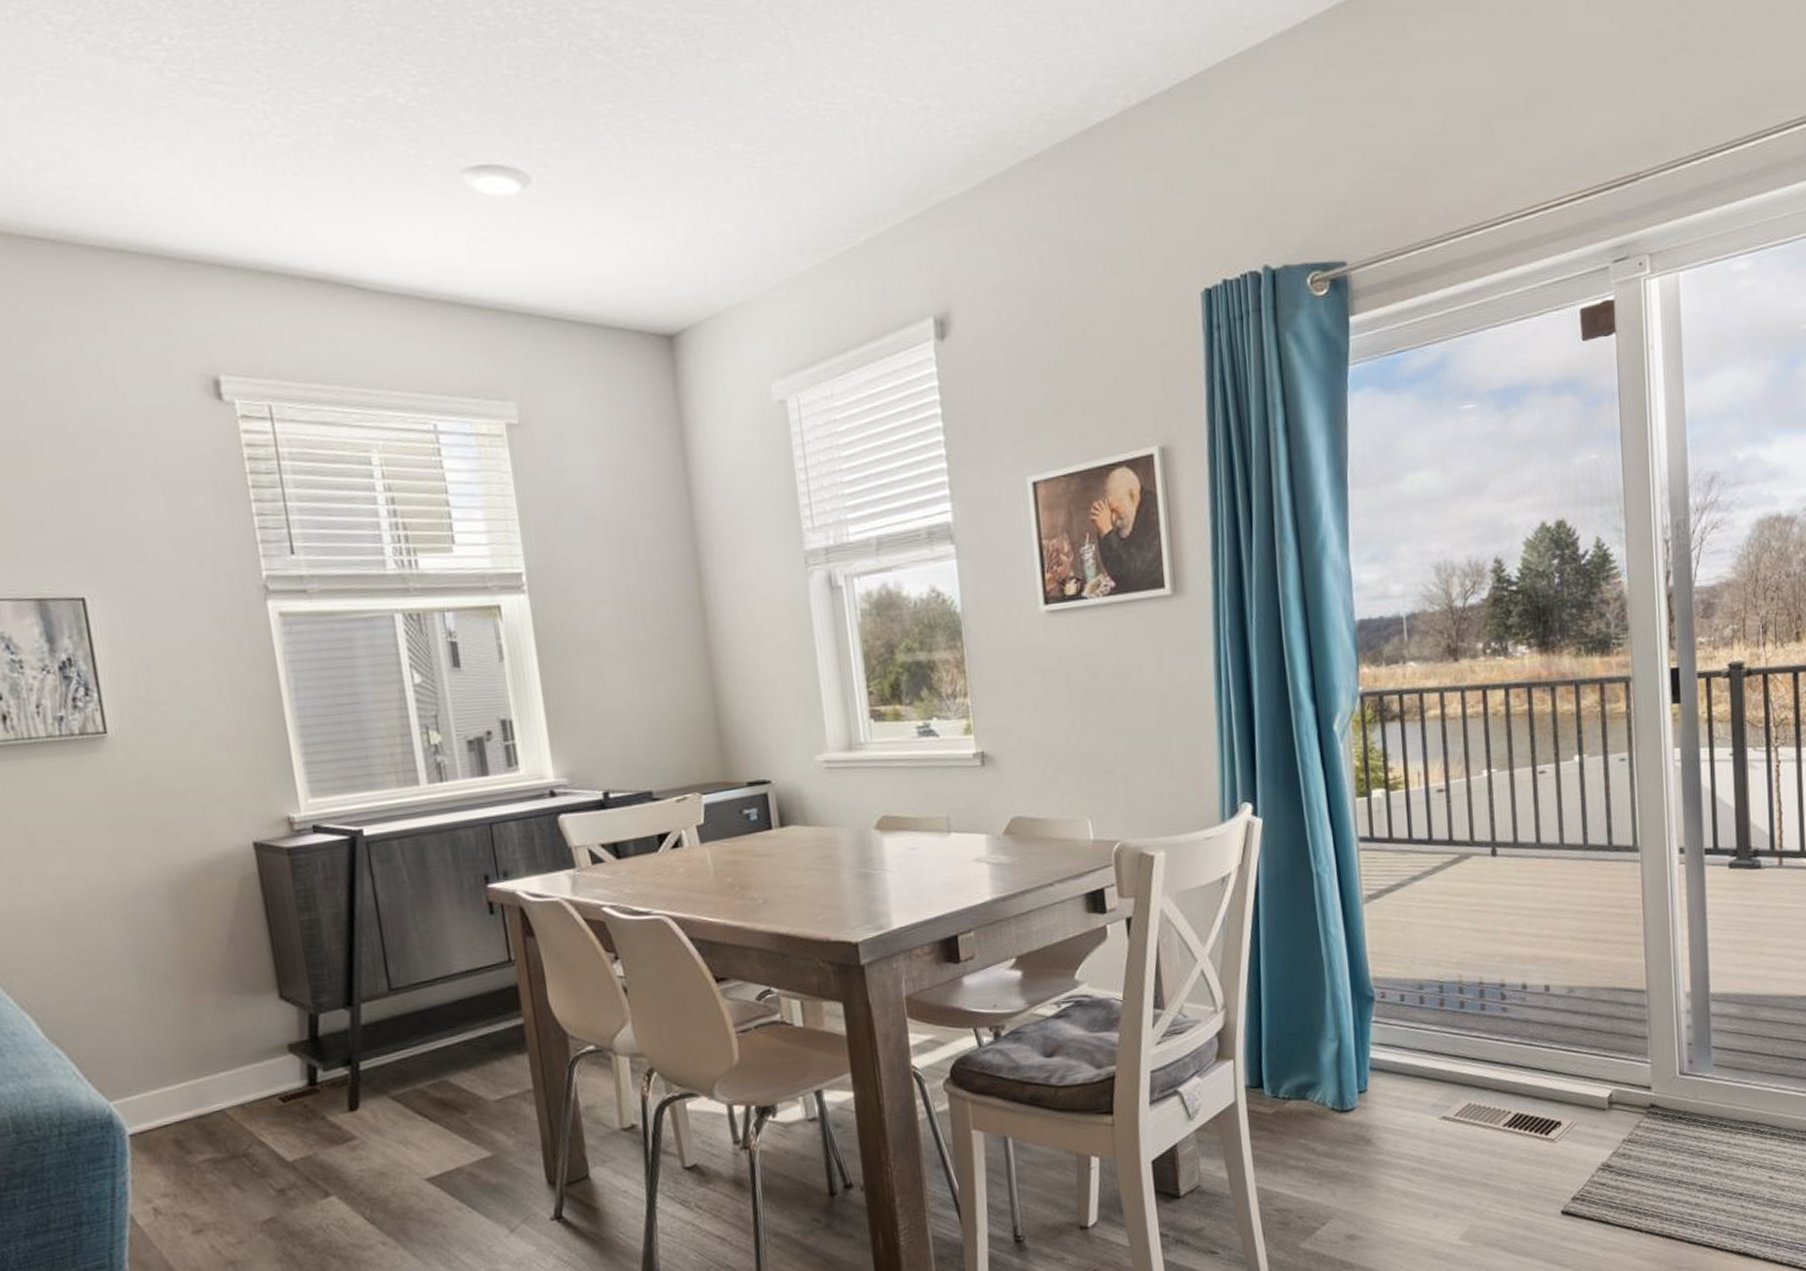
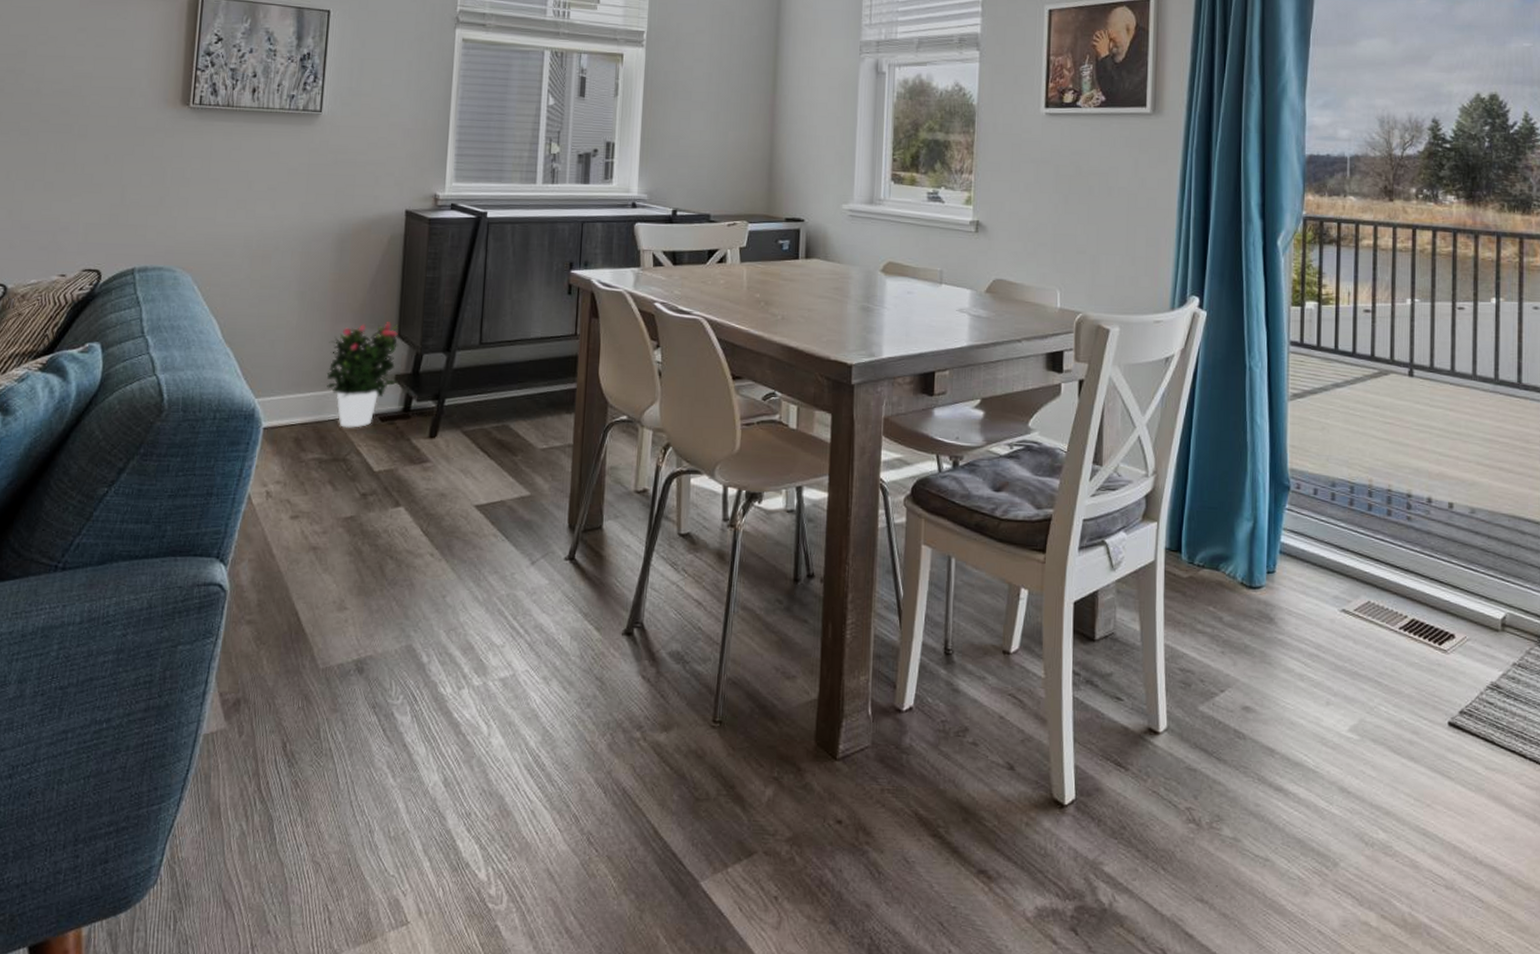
potted flower: none [190,982,293,1118] -> present [326,322,399,428]

